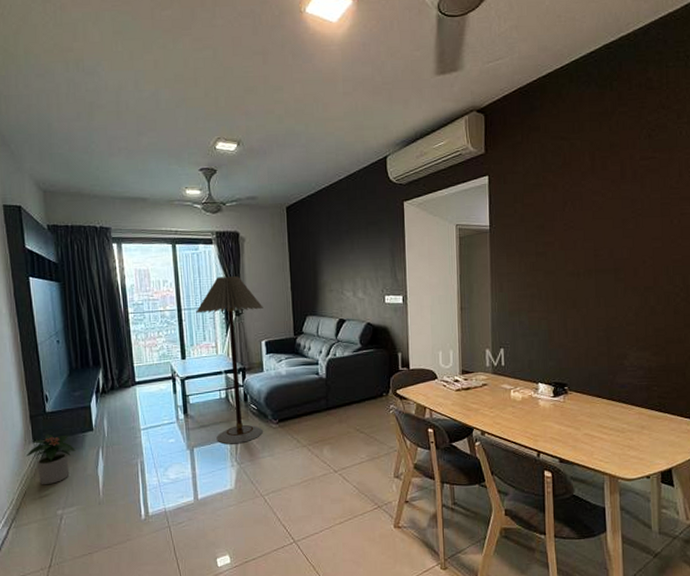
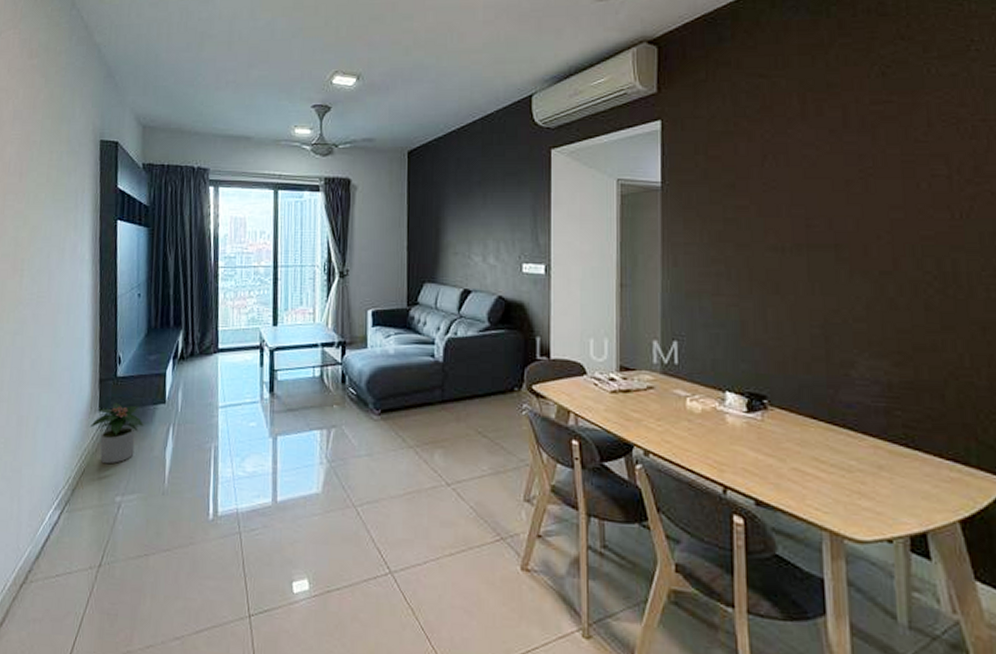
floor lamp: present [196,276,263,444] -> none [294,230,373,436]

